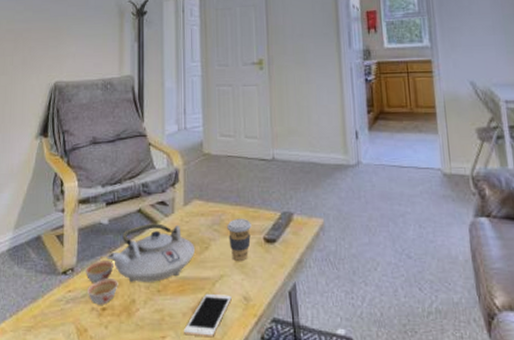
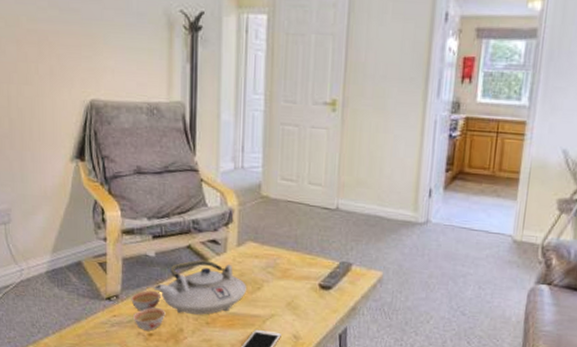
coffee cup: present [227,219,252,261] -> none [282,264,308,303]

